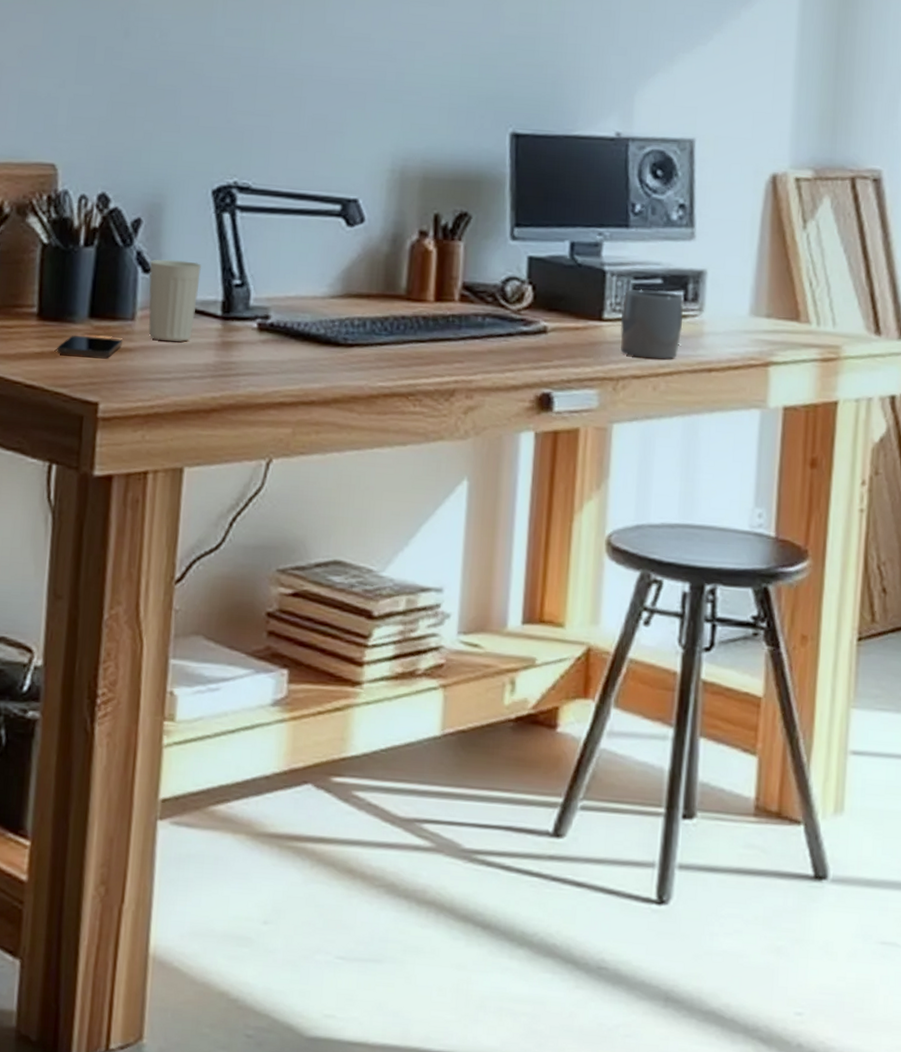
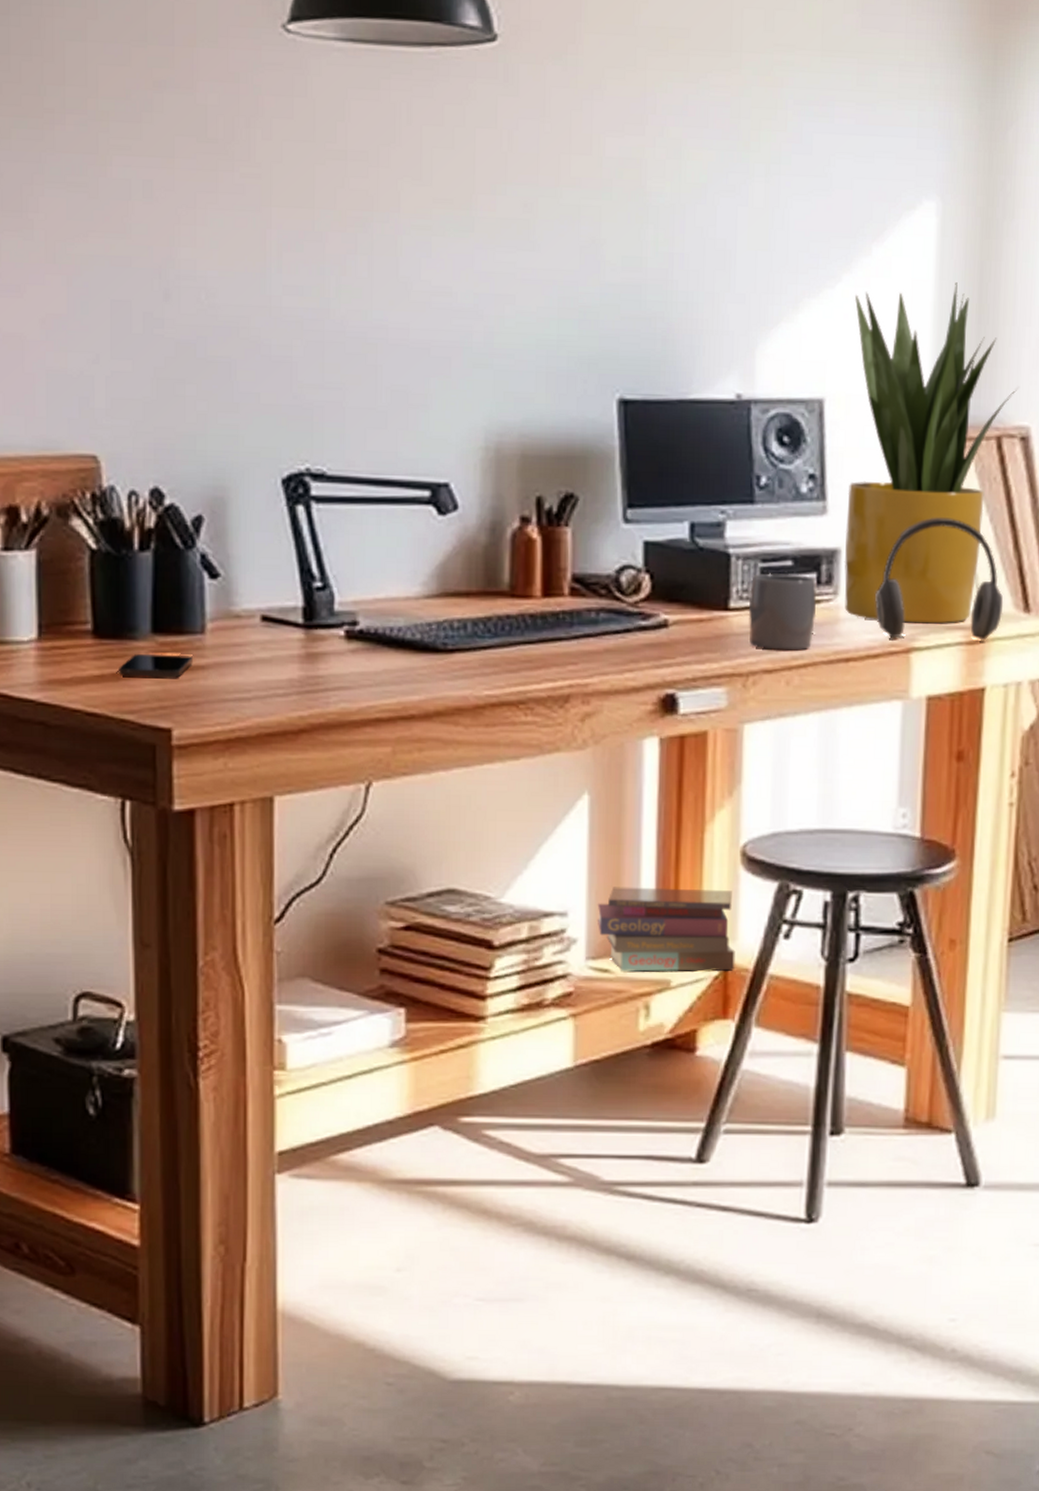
cup: present [148,259,201,342] -> none [216,562,276,655]
books: none [470,567,598,653] -> present [597,887,735,972]
planter: none [709,44,871,341] -> present [844,282,1018,624]
headphones: none [737,246,856,359] -> present [875,517,1004,641]

